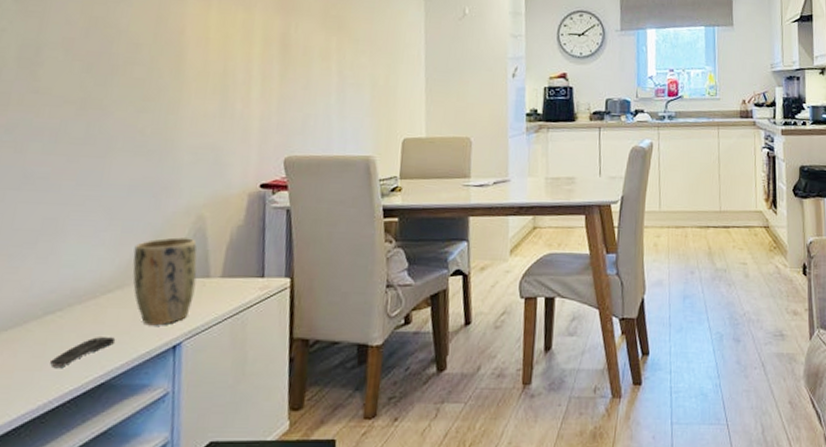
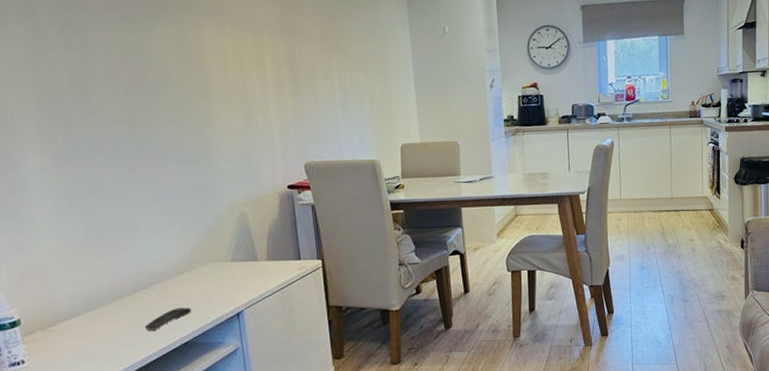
plant pot: present [133,237,197,326] -> none [194,230,247,299]

